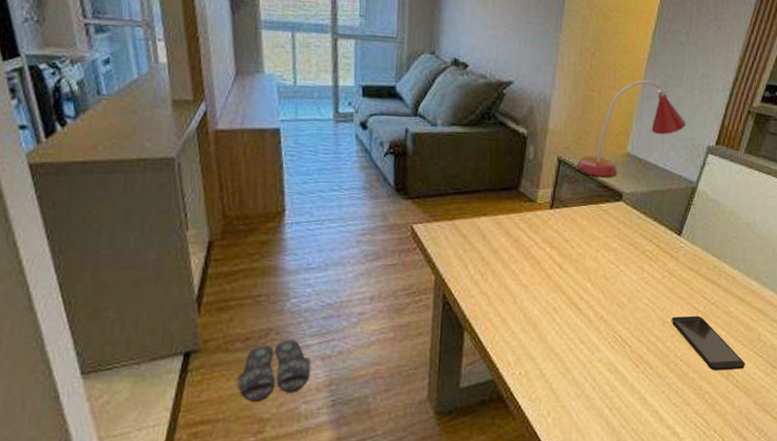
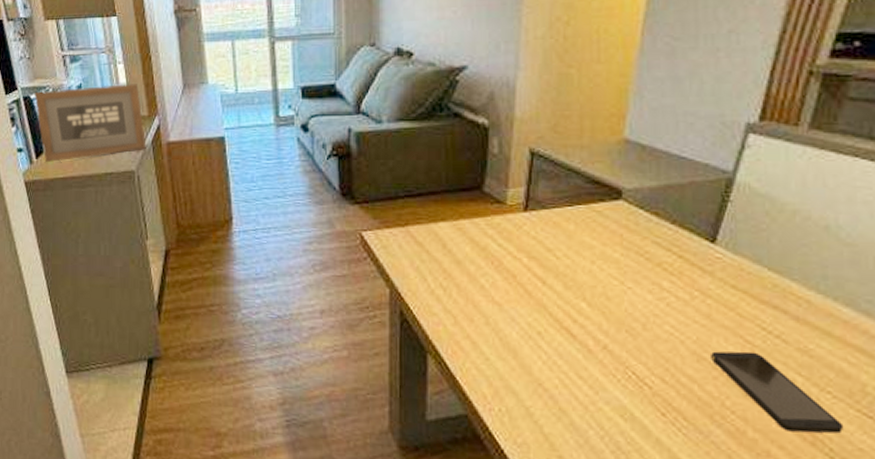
picture frame: none [44,61,190,143] -> present [34,84,146,162]
slippers: present [237,340,311,402] -> none [195,352,263,414]
desk lamp: present [577,80,686,178] -> none [556,46,709,171]

